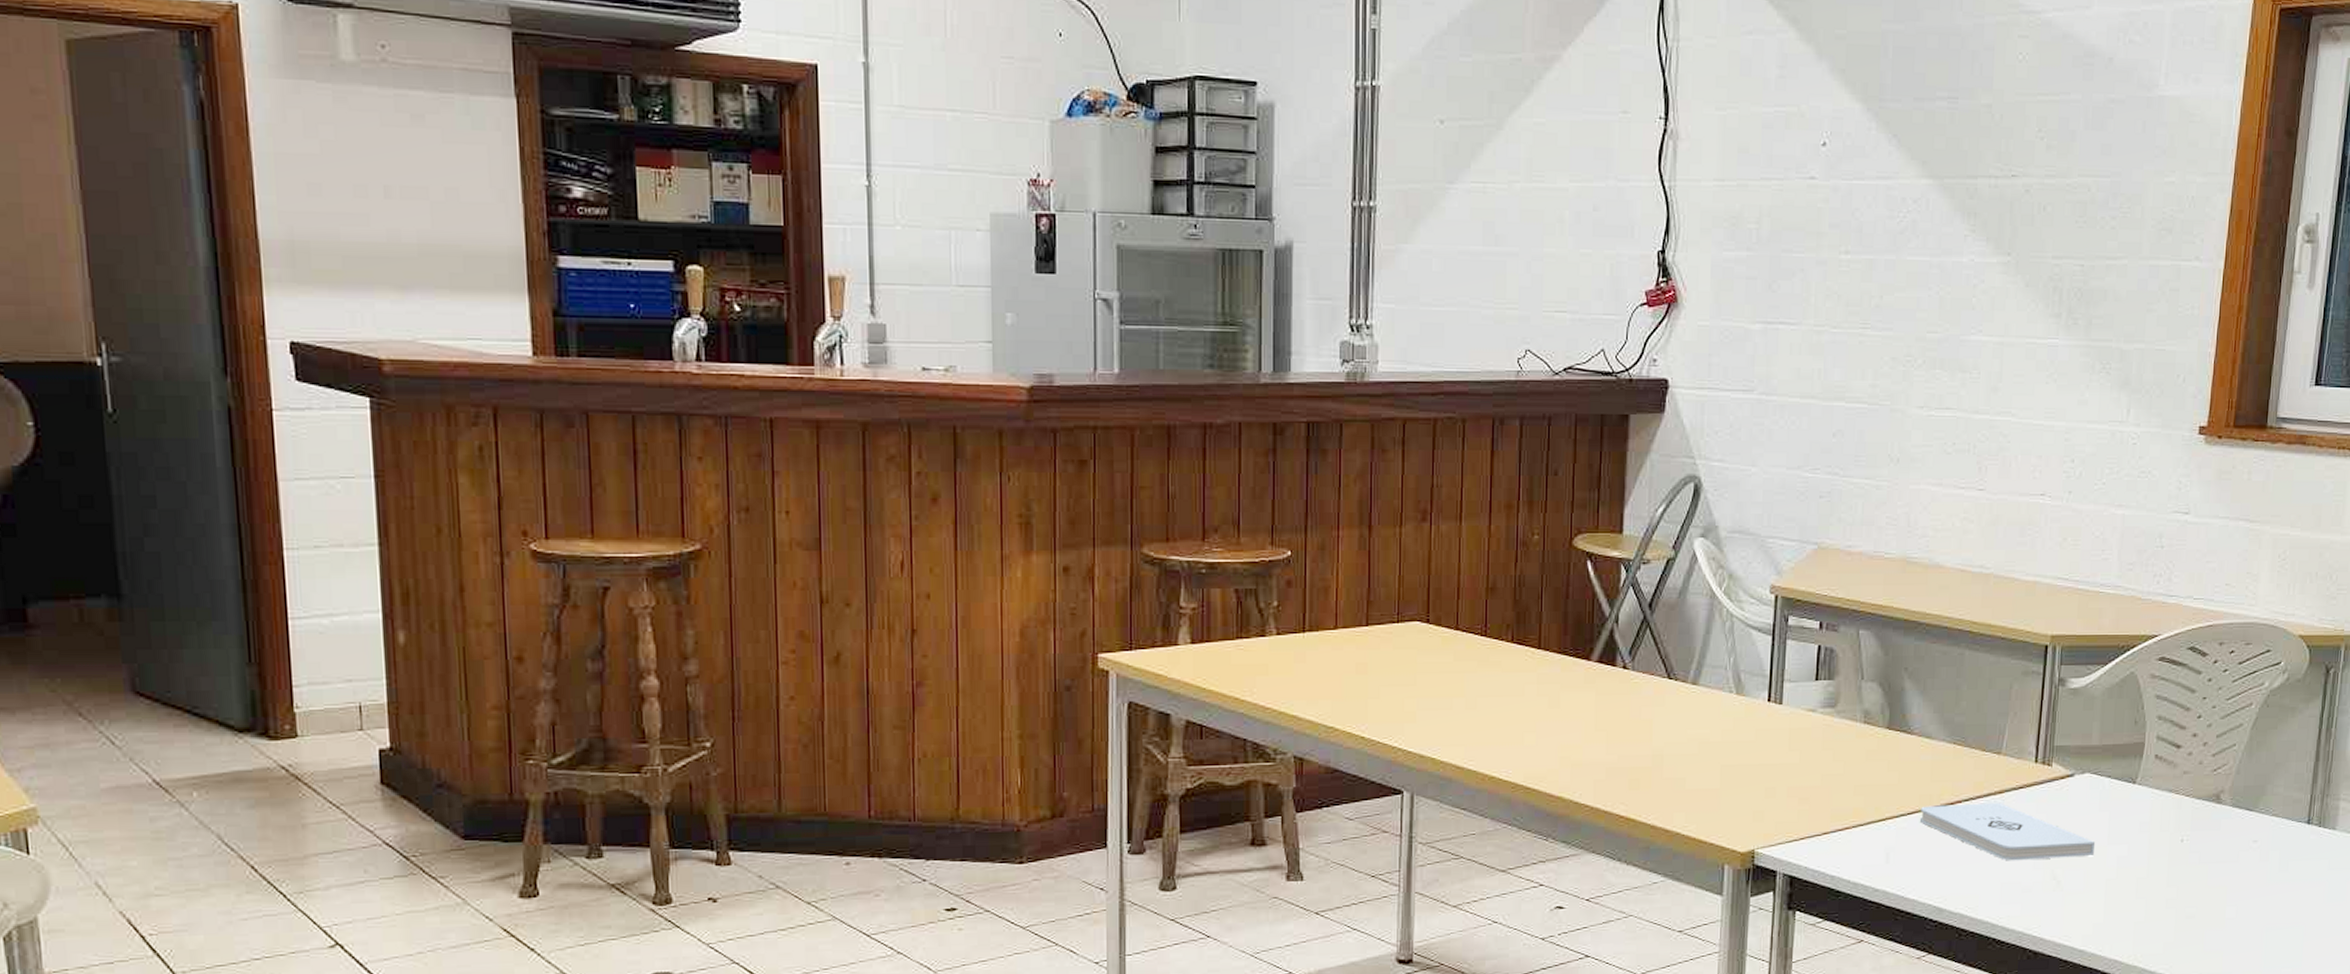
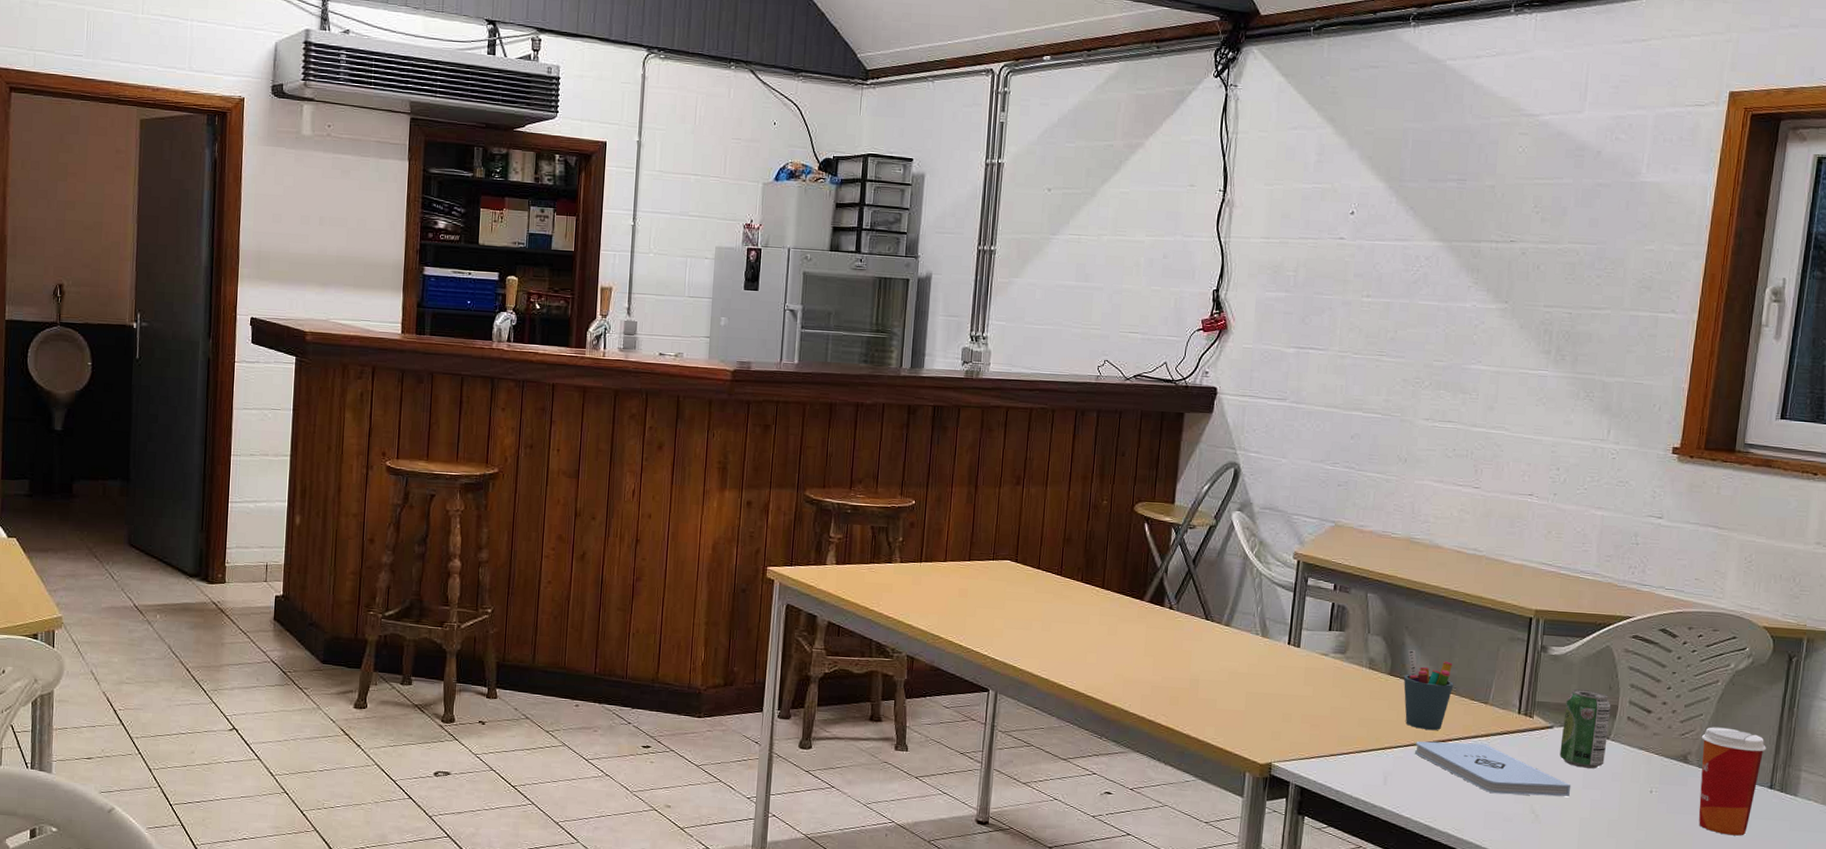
pen holder: none [1904,695,1962,793] -> present [1403,649,1454,731]
beverage can: none [2082,727,2137,820] -> present [1559,689,1611,769]
paper cup: none [2233,757,2303,882] -> present [1698,727,1766,836]

